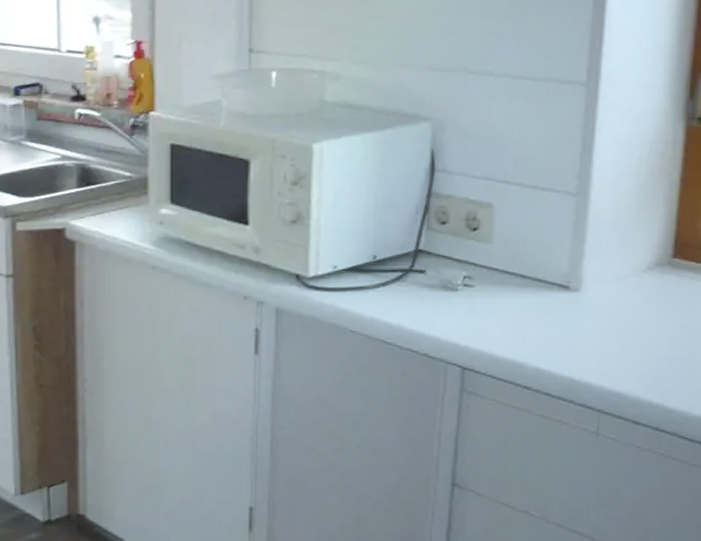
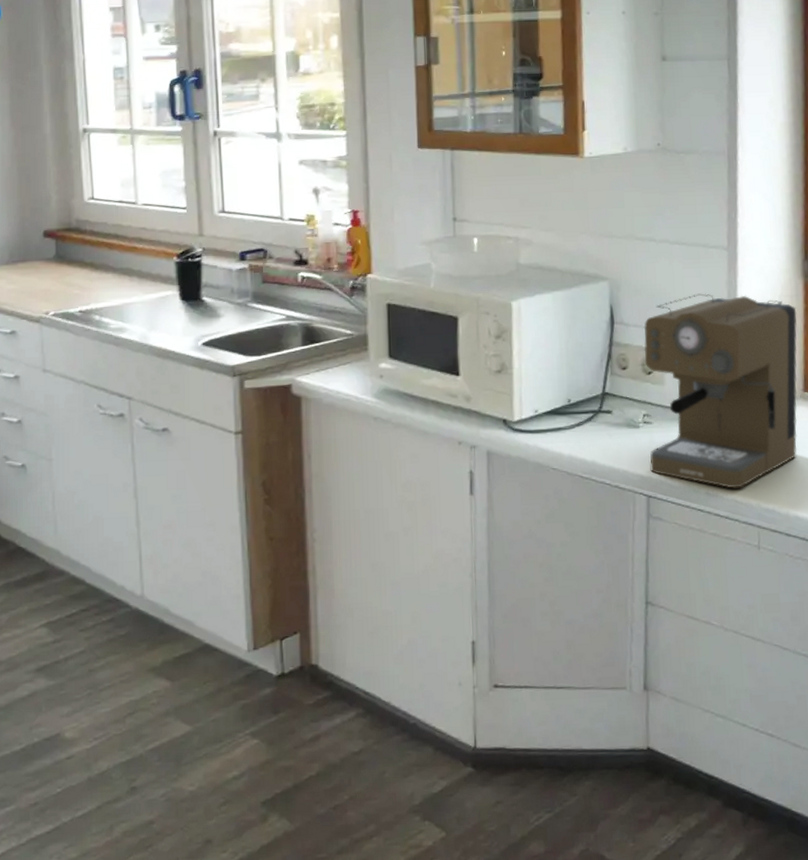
coffee maker: none [468,138,672,366] -> present [643,293,798,489]

